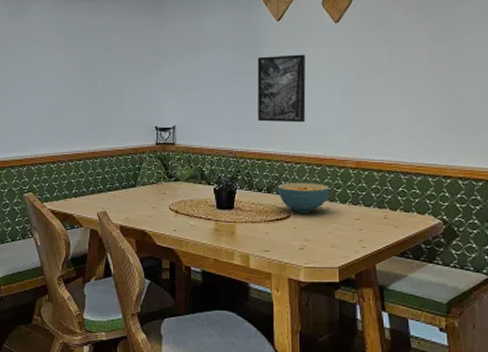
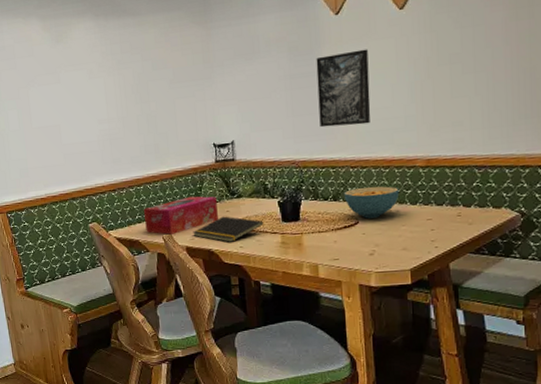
tissue box: none [80,175,154,212] -> present [143,196,218,235]
notepad: none [128,198,198,225] -> present [193,216,264,243]

